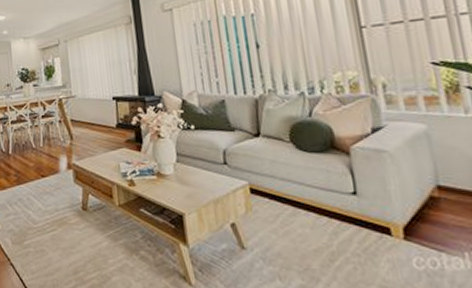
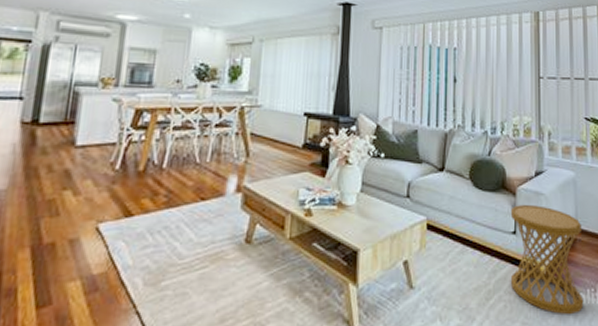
side table: none [345,163,463,280] -> present [510,204,584,315]

